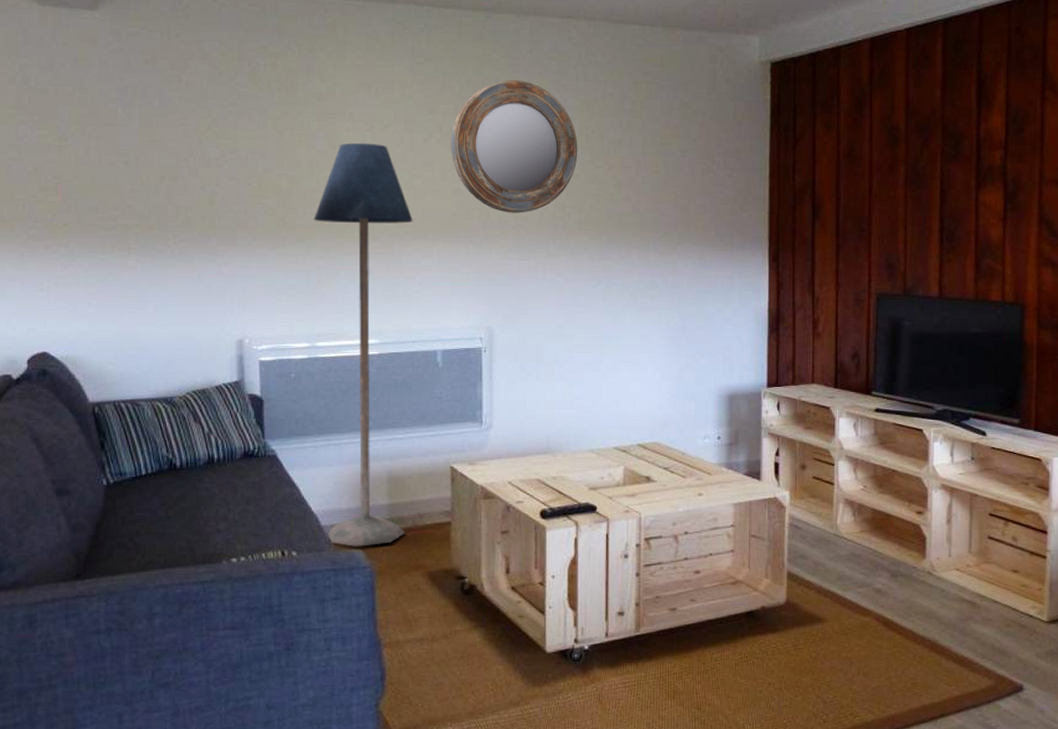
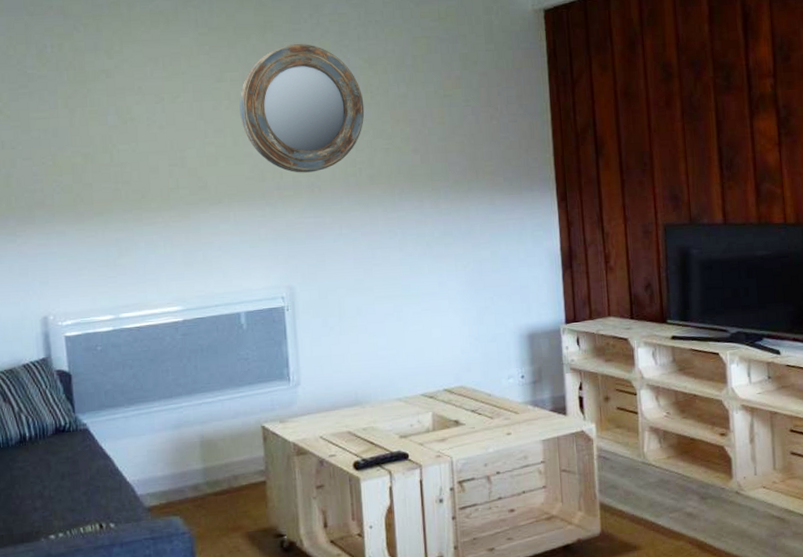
floor lamp: present [313,142,413,547] -> none [110,115,222,514]

